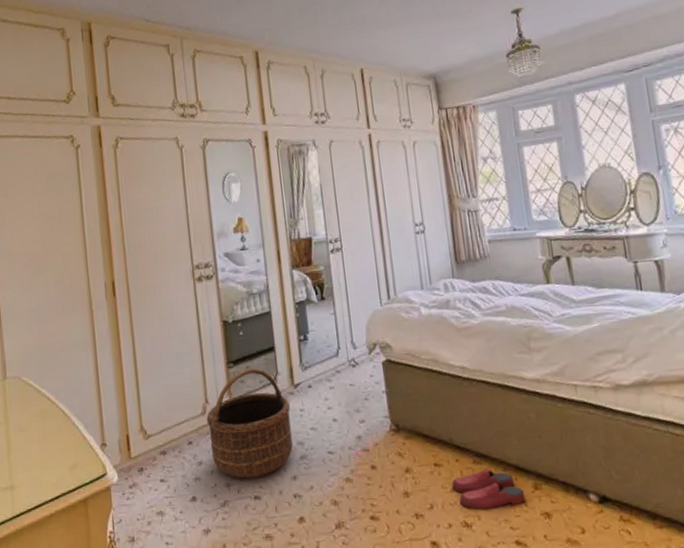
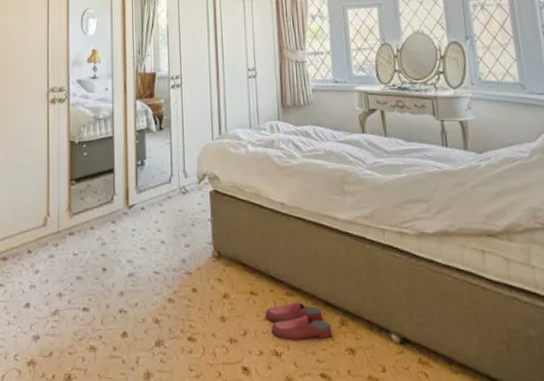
basket: present [206,368,293,479] -> none [46,187,123,290]

